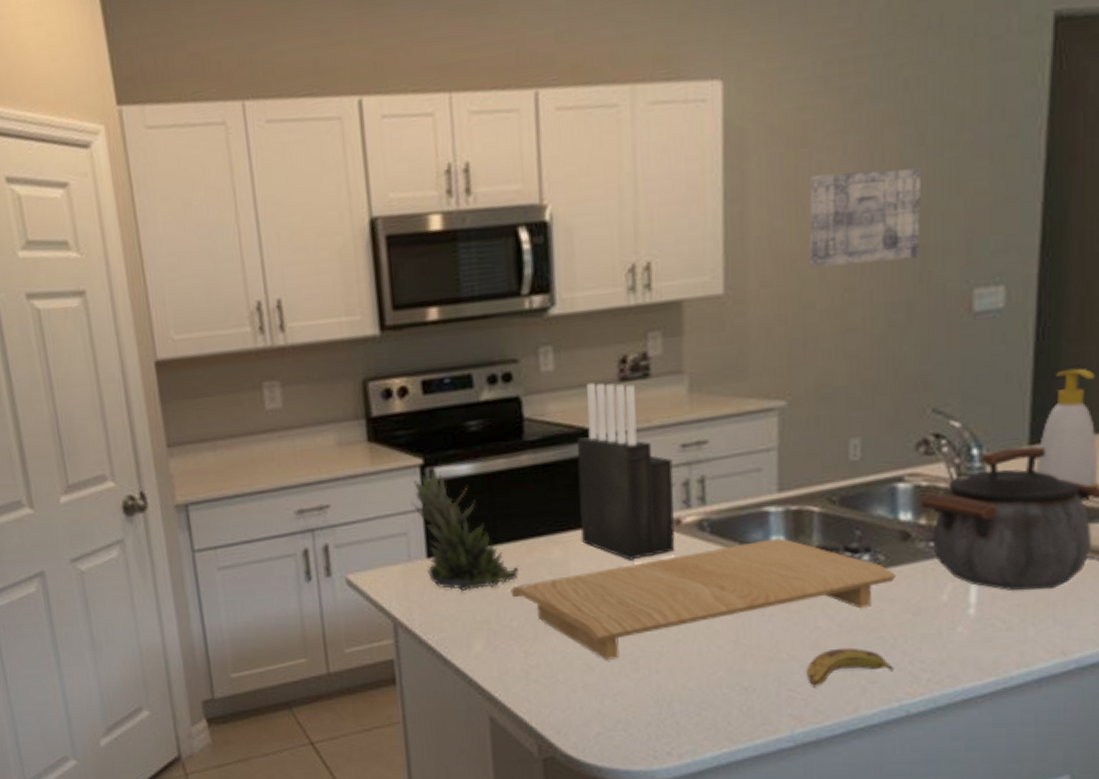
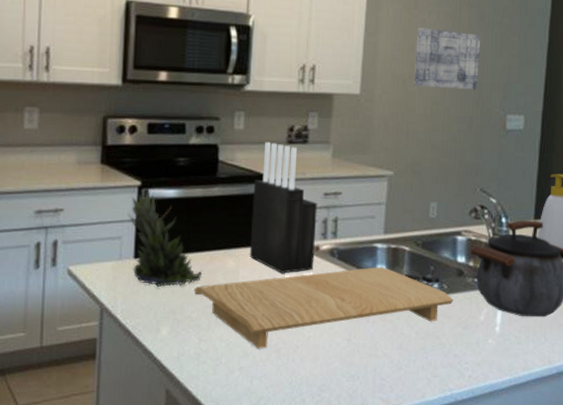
banana: present [807,647,894,688] -> none [393,349,449,378]

